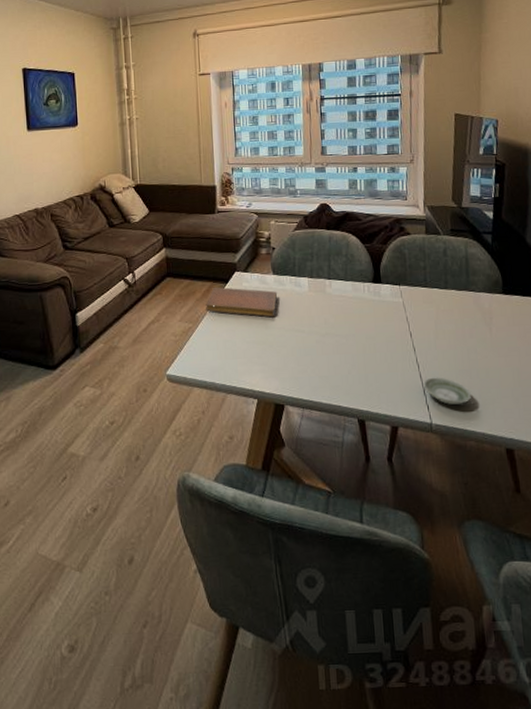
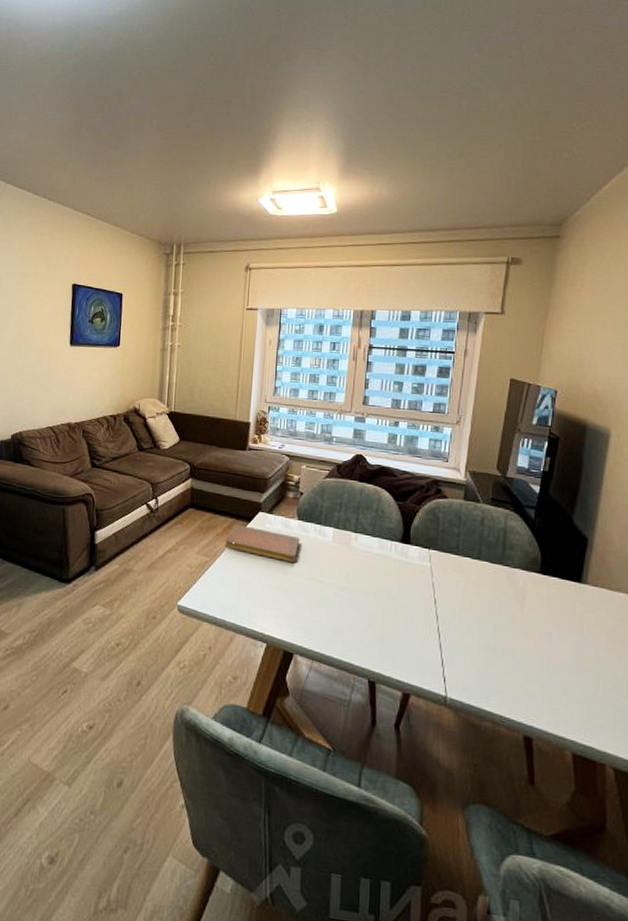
saucer: present [423,377,472,405] -> none [442,649,494,683]

